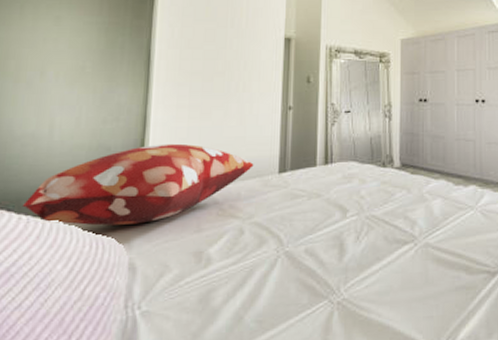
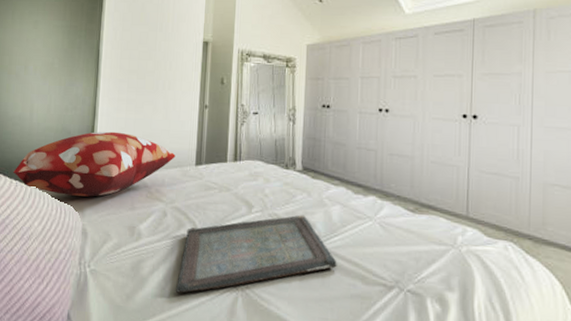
serving tray: none [258,213,440,319] -> present [176,215,337,293]

